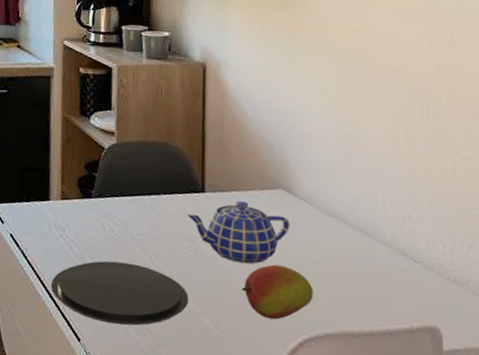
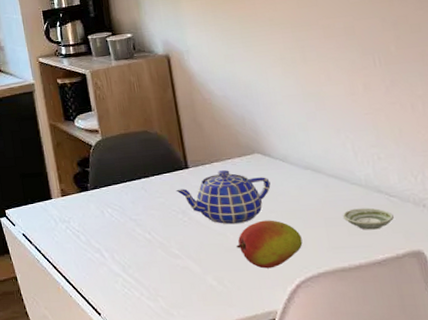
plate: present [50,261,189,326] -> none [66,241,191,296]
saucer: none [360,268,414,296] -> present [342,207,394,230]

